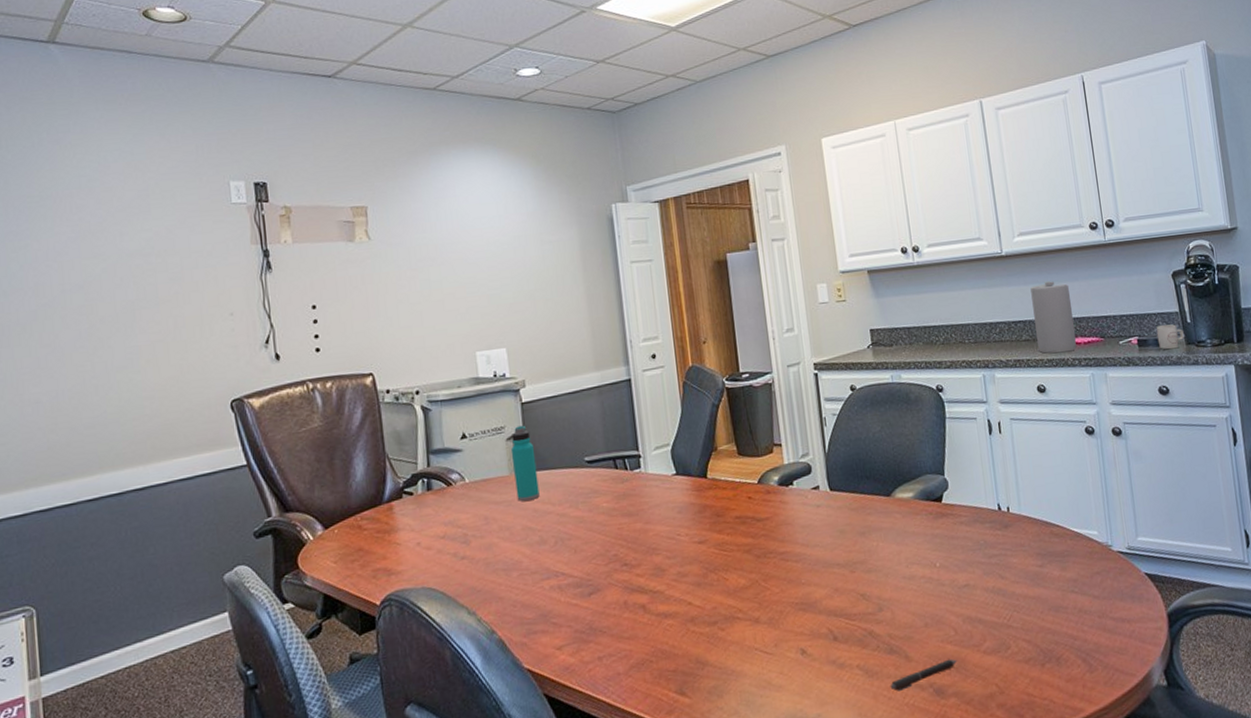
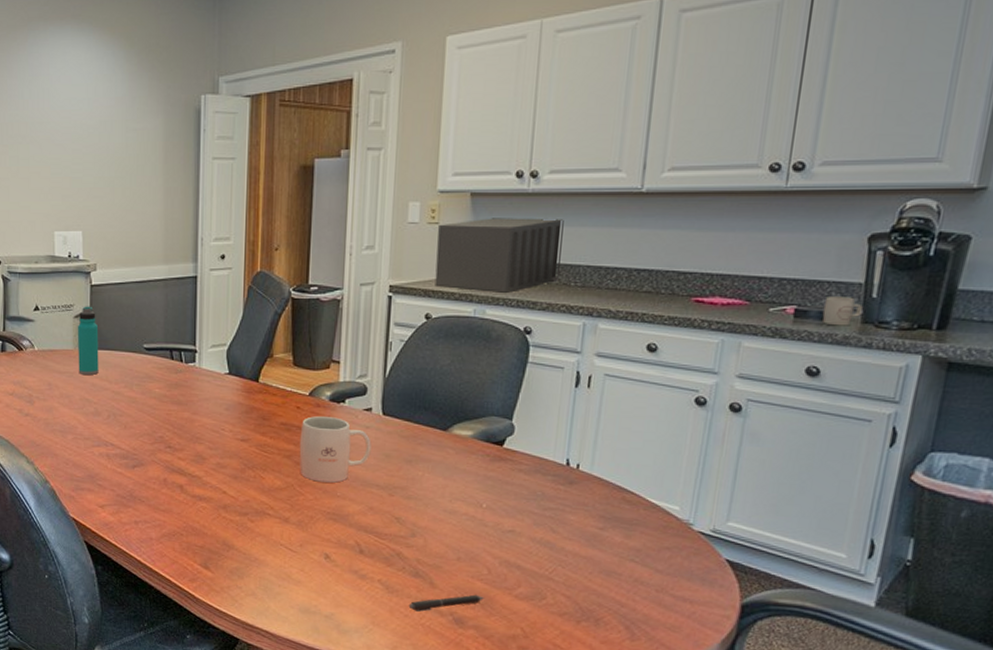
mug: none [755,501,826,573] -> present [299,416,372,483]
microwave: none [846,285,955,360] -> present [435,218,564,293]
paper towel holder: present [1030,281,1077,354] -> none [660,228,720,312]

